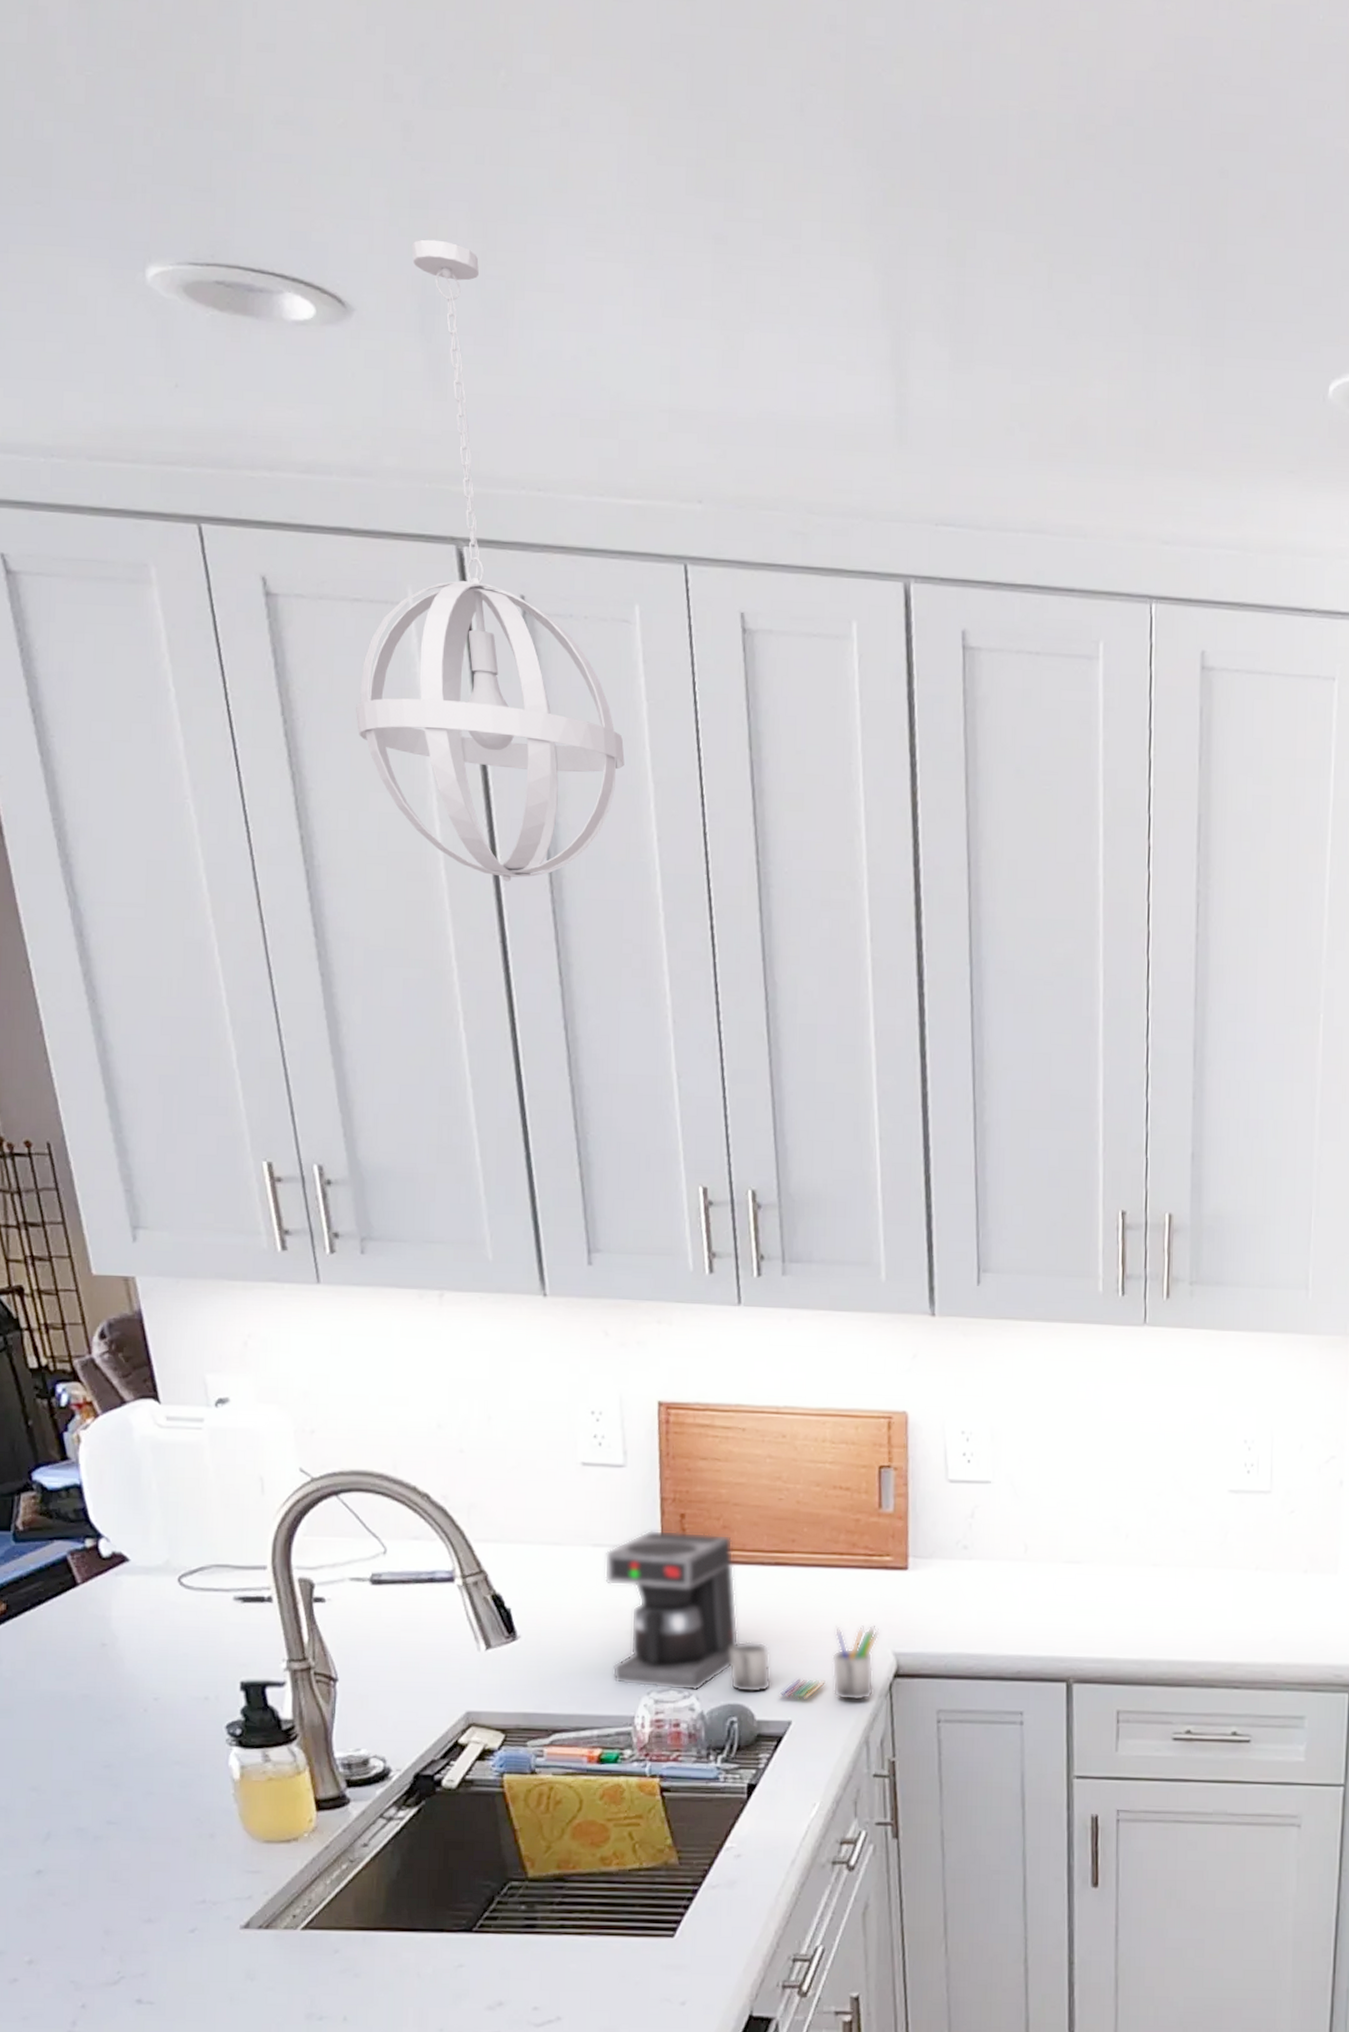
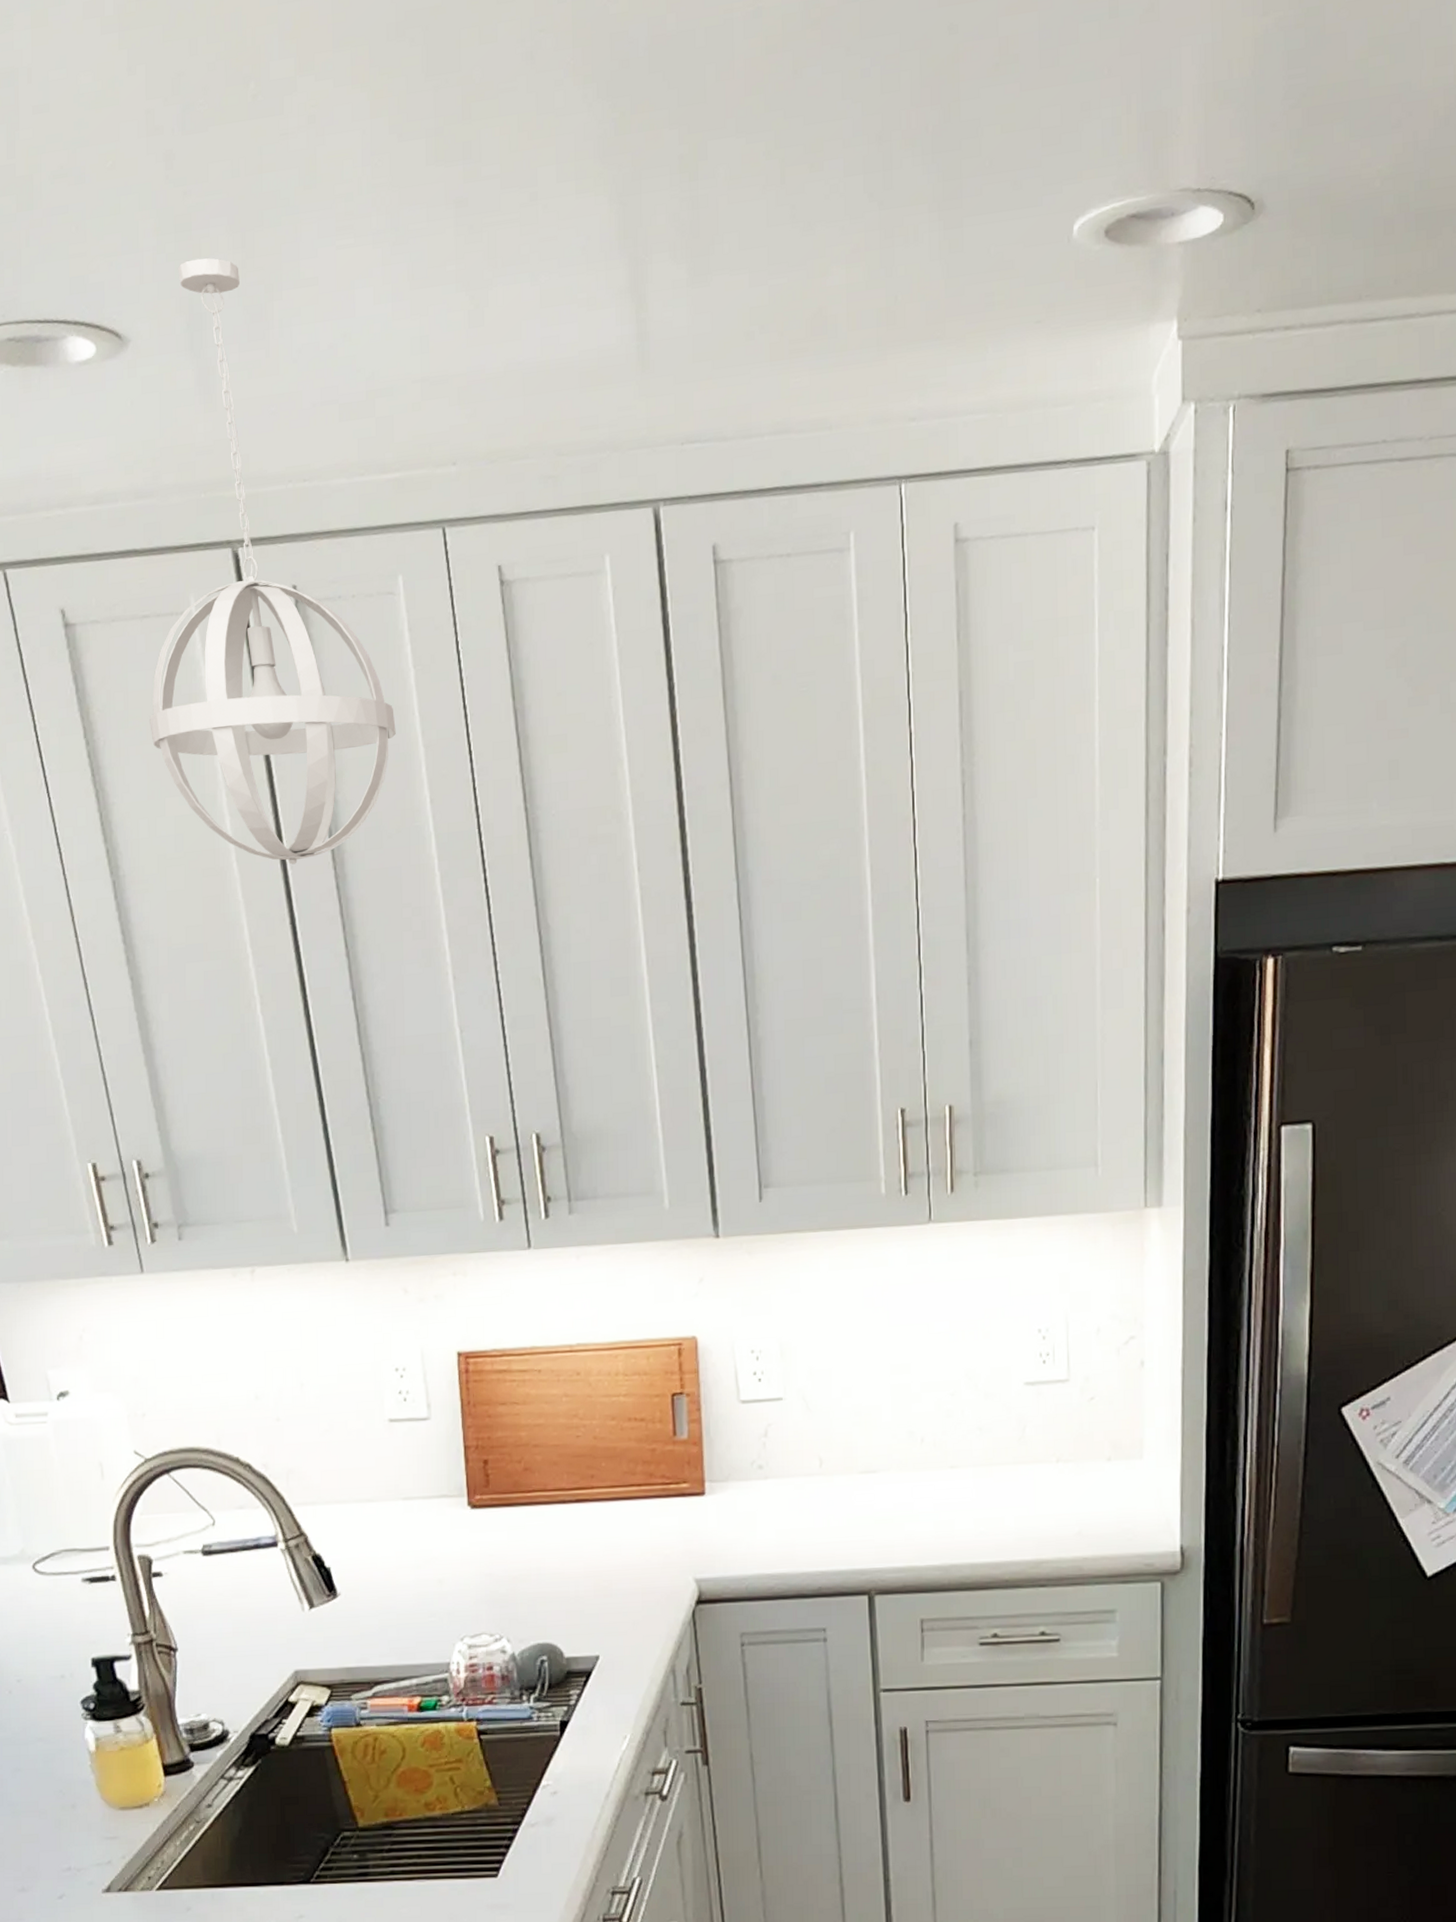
coffee maker: present [604,1529,880,1701] -> none [414,1476,681,1635]

